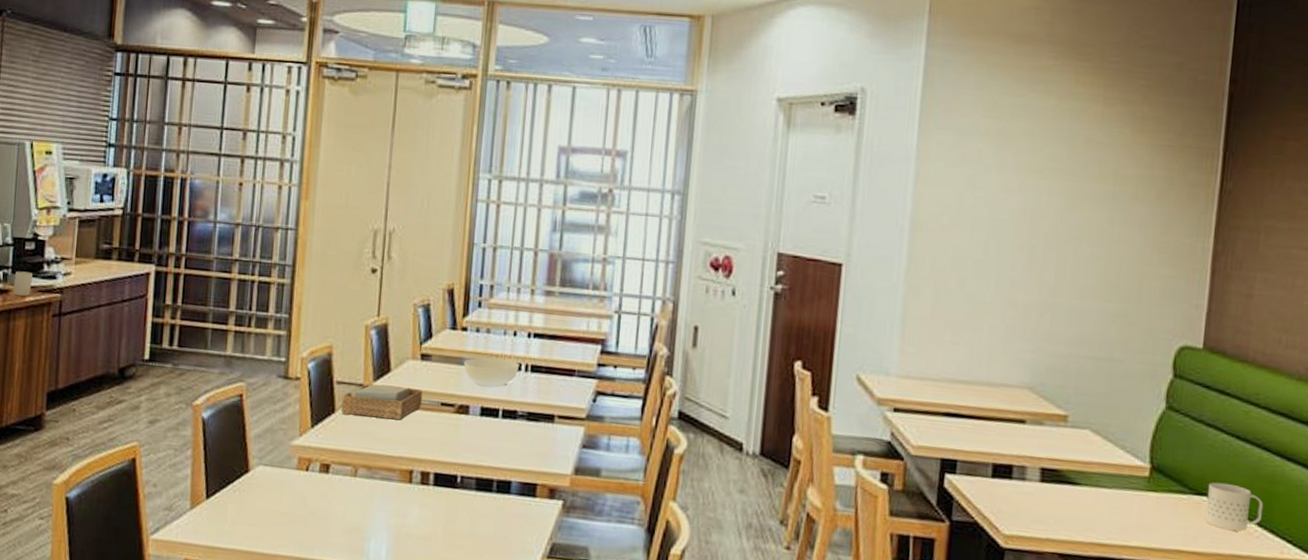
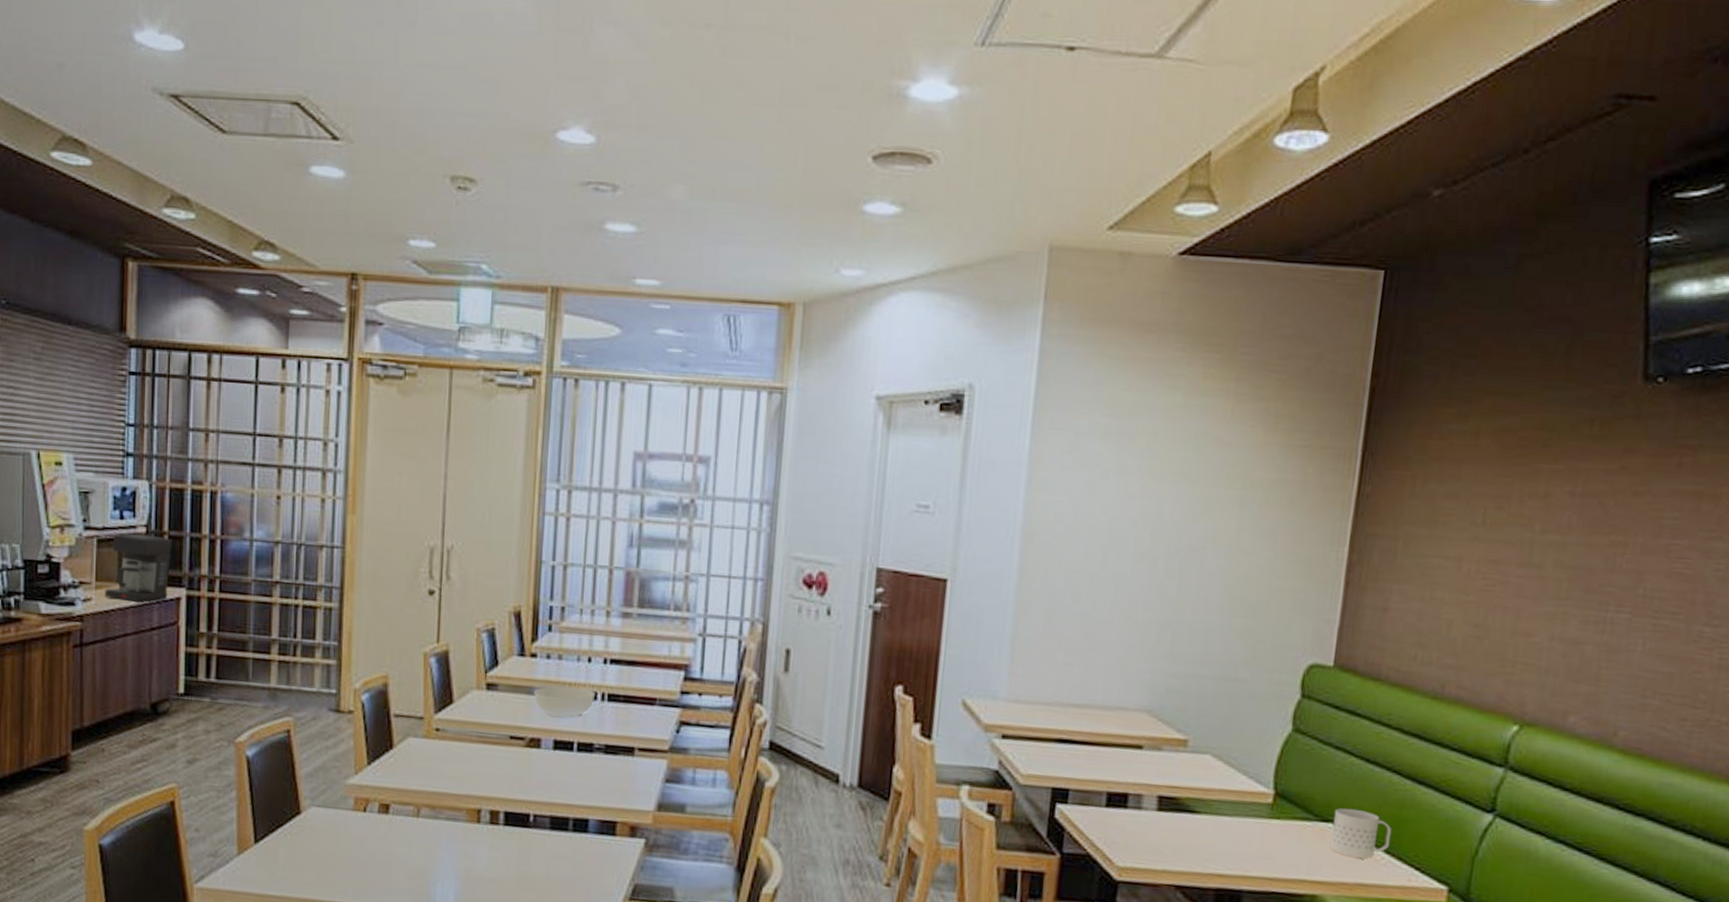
cup: present [13,271,33,296] -> none [27,597,48,625]
coffee maker: none [83,215,145,277] -> present [105,533,172,603]
napkin holder: present [341,384,423,420] -> none [400,716,490,756]

